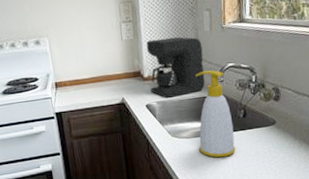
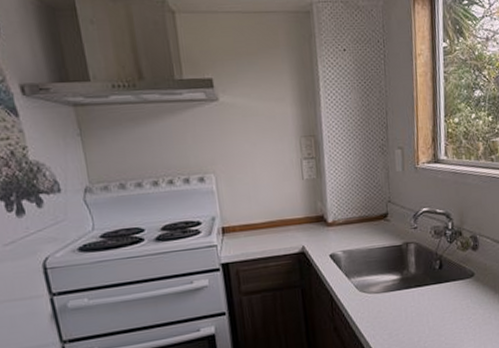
coffee maker: present [146,37,205,98] -> none [331,177,397,247]
soap bottle: present [195,70,236,158] -> none [386,215,432,316]

